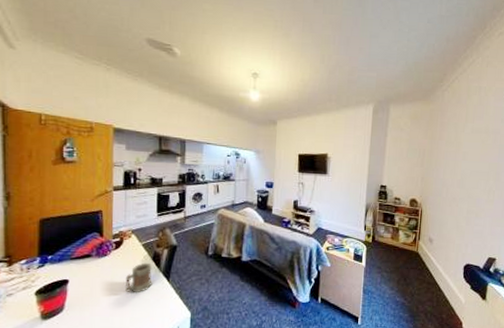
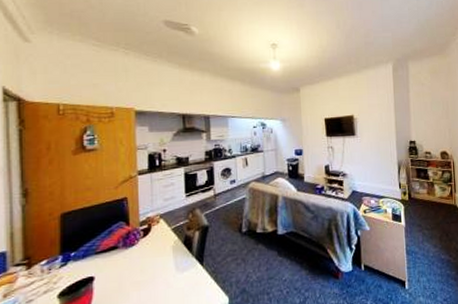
mug: present [126,262,153,293] -> none [156,248,185,283]

